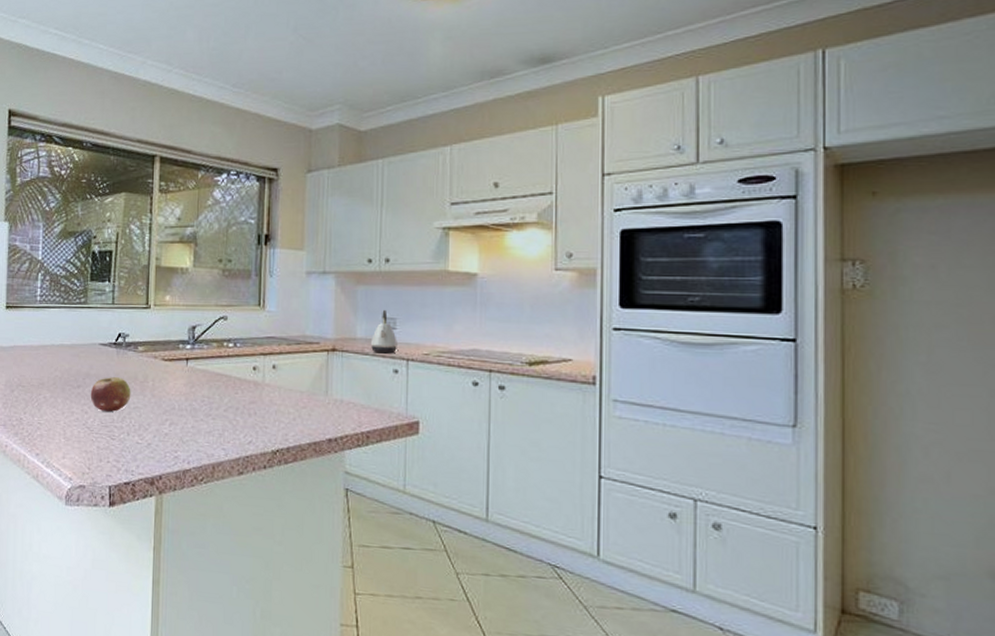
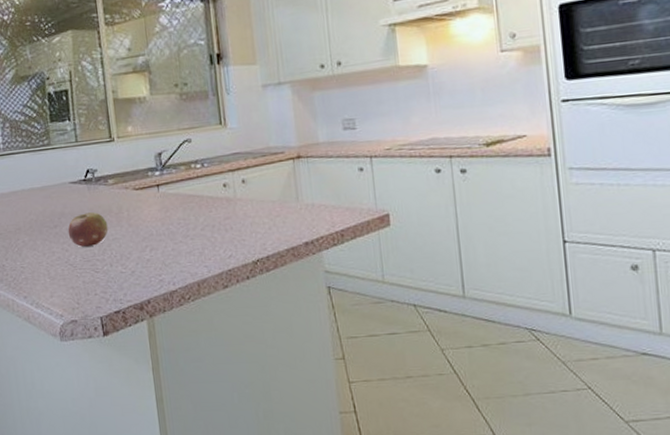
kettle: present [370,309,399,354] -> none [332,111,361,155]

